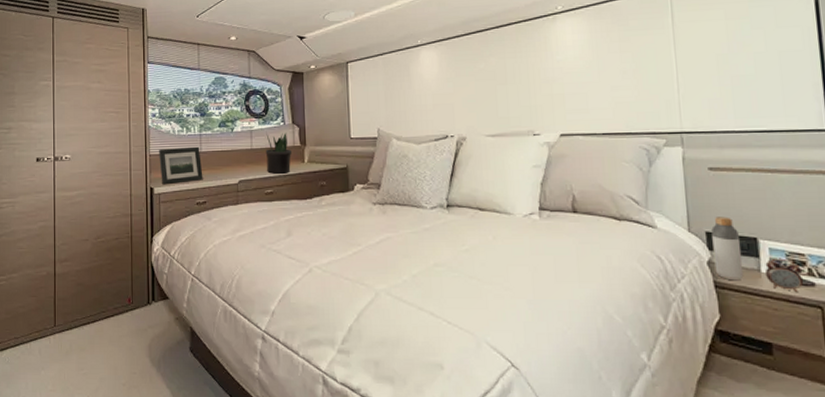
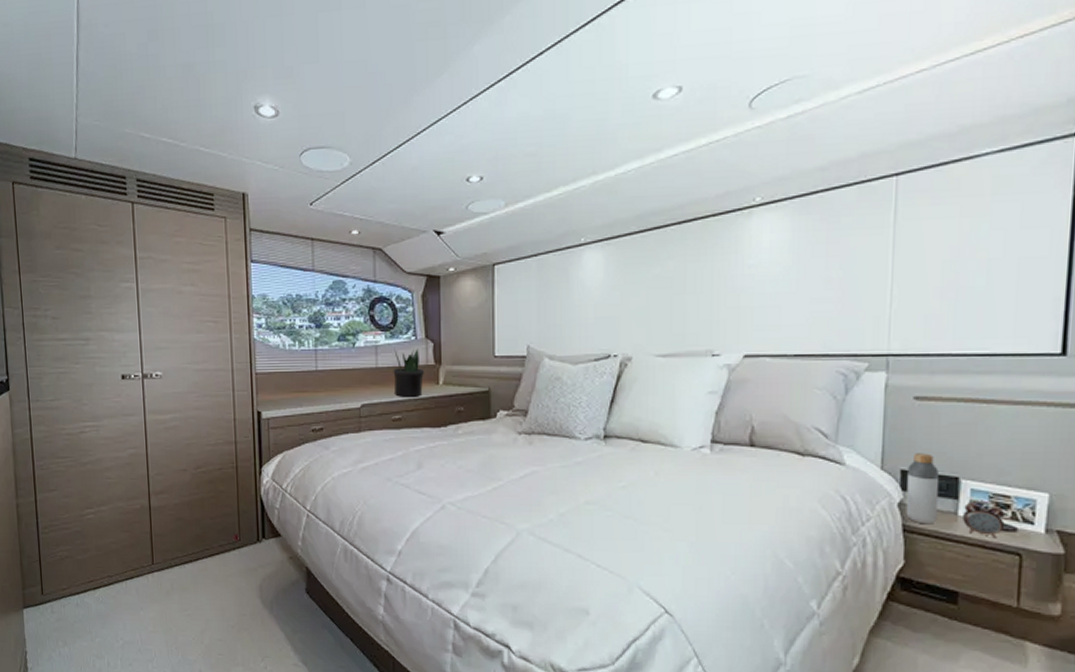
picture frame: present [159,146,203,185] -> none [267,364,319,408]

